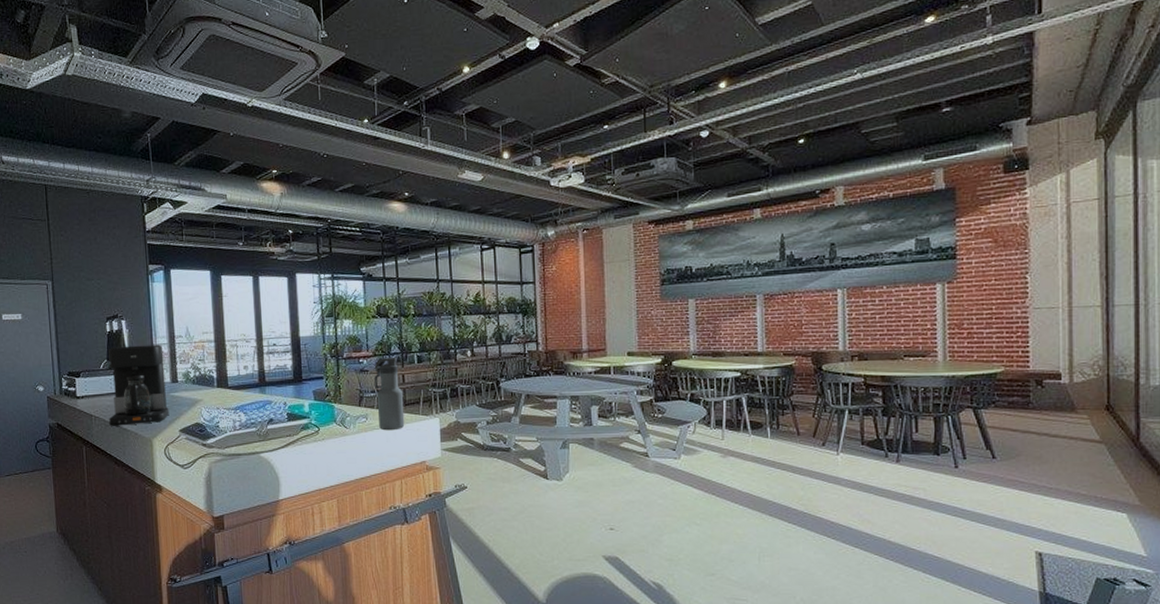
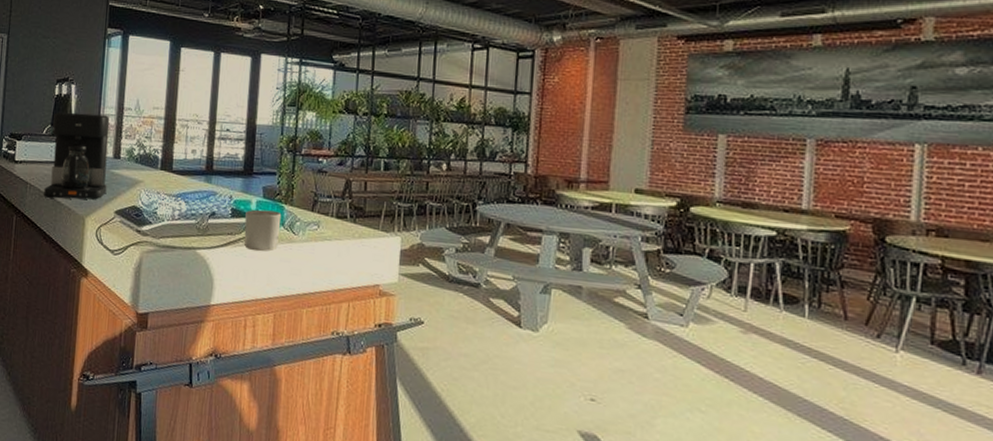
mug: none [300,410,333,448] -> present [244,209,282,252]
water bottle: present [374,358,405,431] -> none [331,160,364,245]

